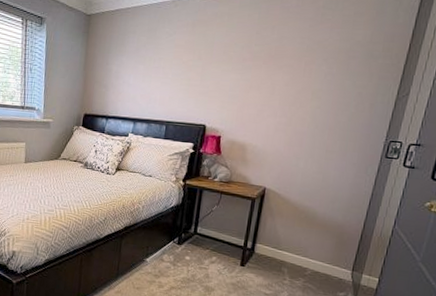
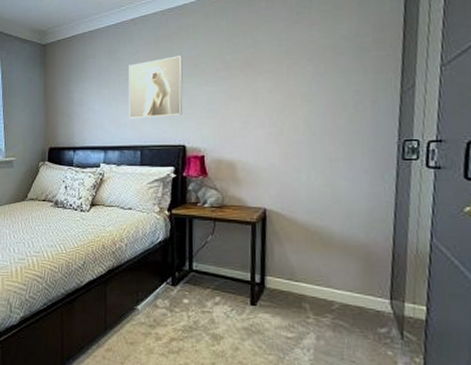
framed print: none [159,41,215,97] -> present [129,55,183,119]

